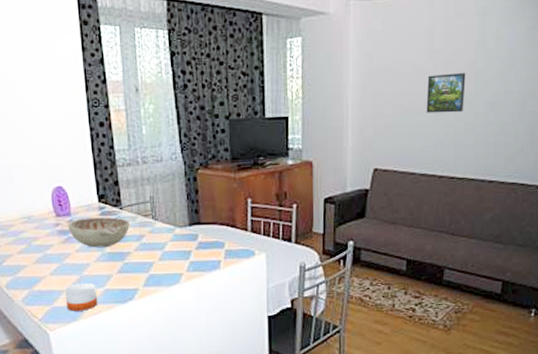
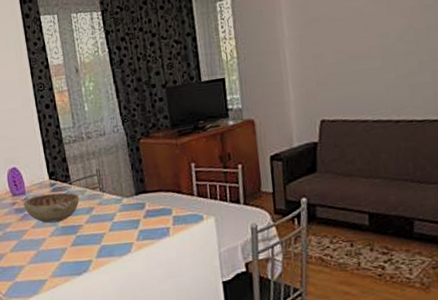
candle: present [64,282,98,311] -> none [24,257,55,285]
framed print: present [426,73,466,113] -> none [369,9,416,57]

